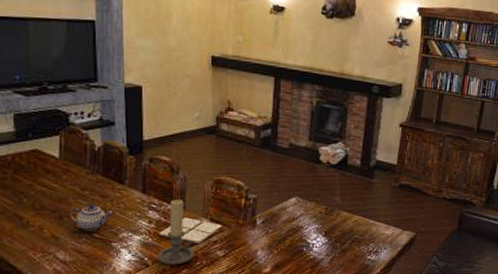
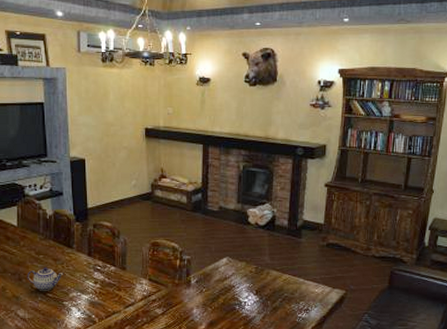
candle holder: present [156,200,194,265] -> none [102,262,136,322]
drink coaster: present [158,217,222,244] -> none [103,278,160,303]

